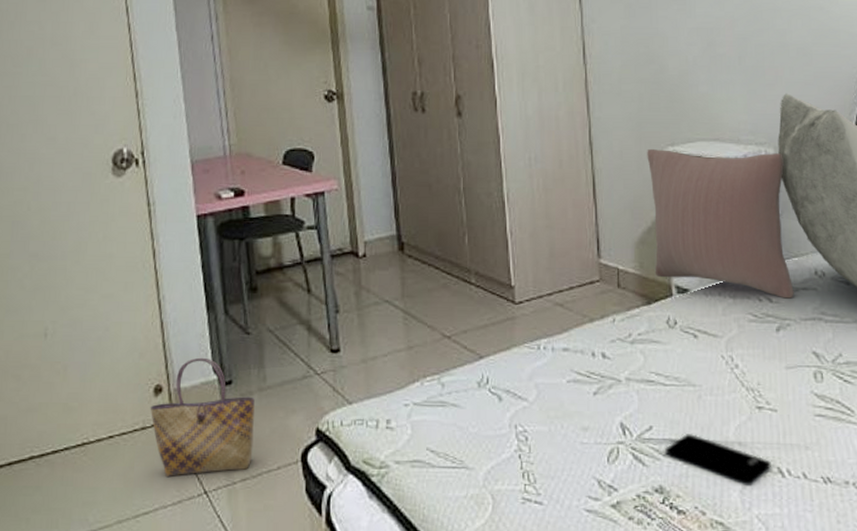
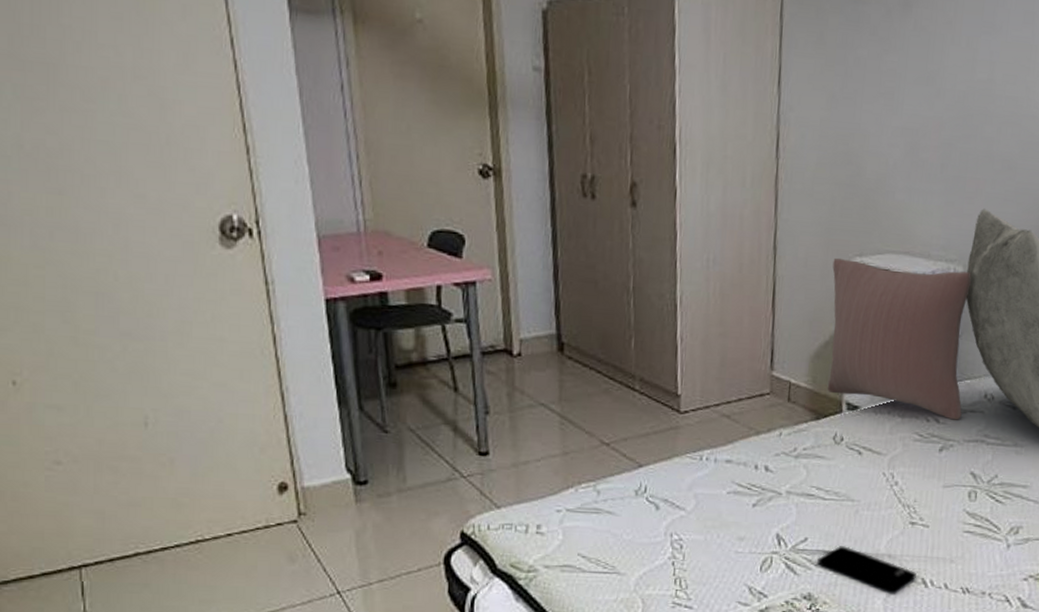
tote bag: present [150,357,255,477] -> none [274,455,393,576]

